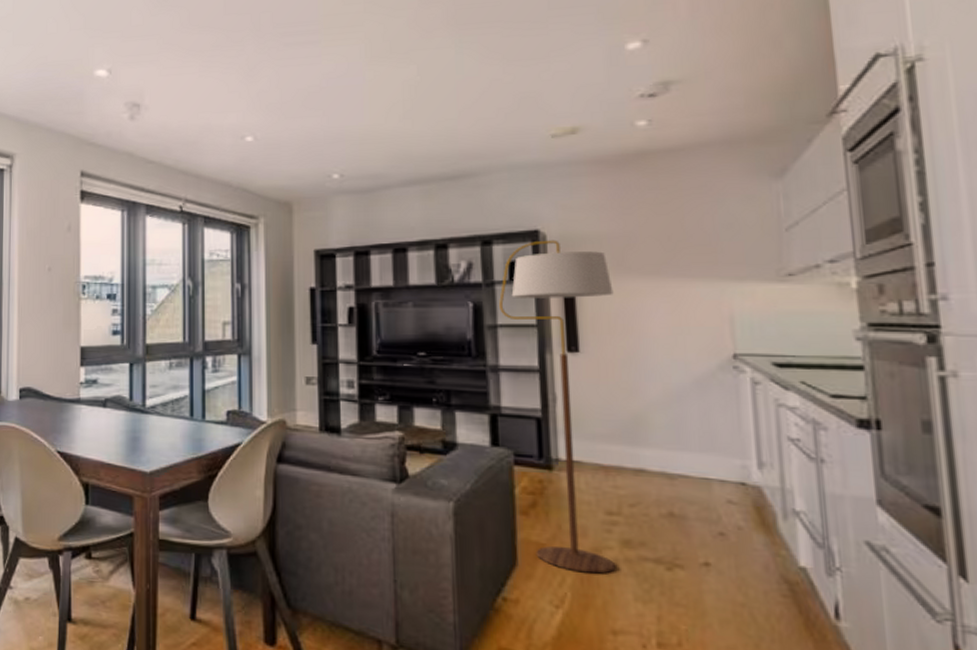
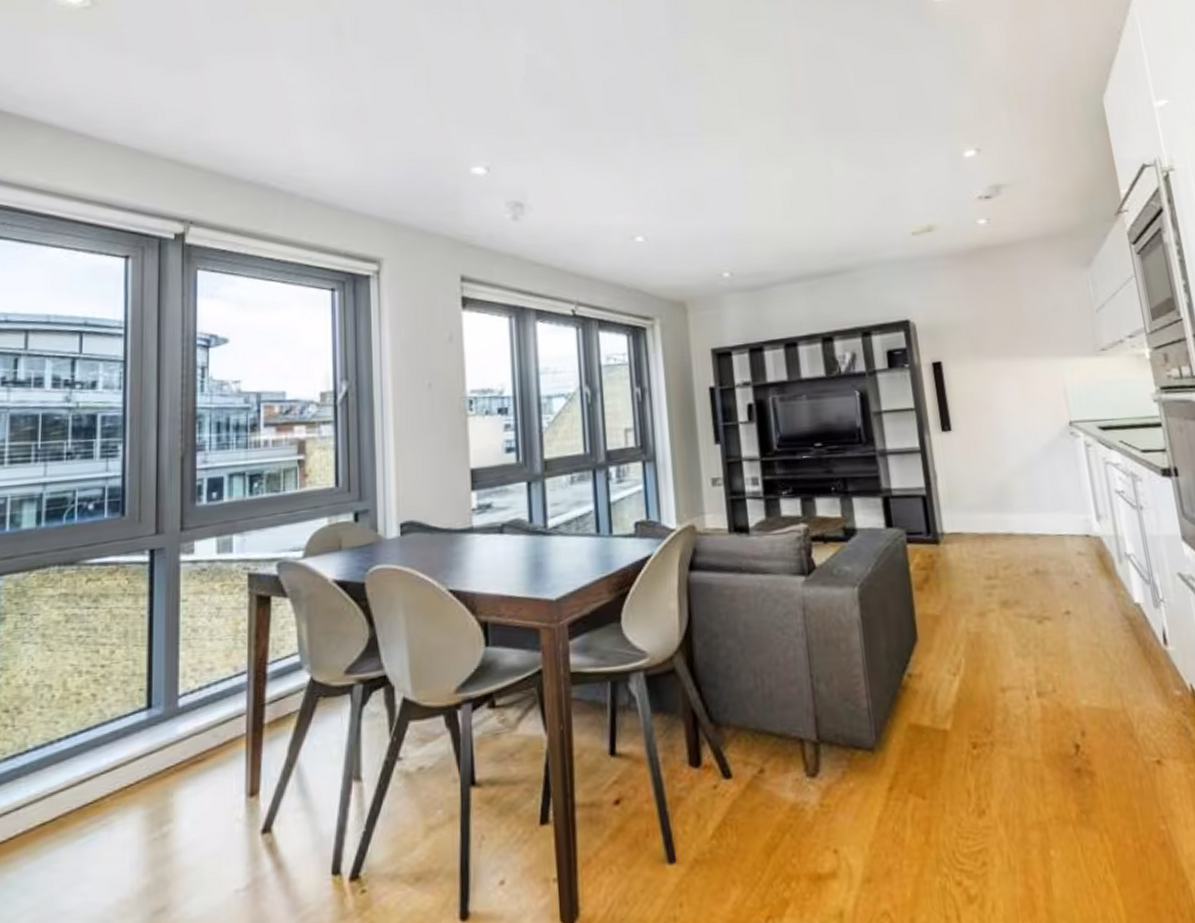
floor lamp: present [499,240,616,574] -> none [881,328,999,638]

